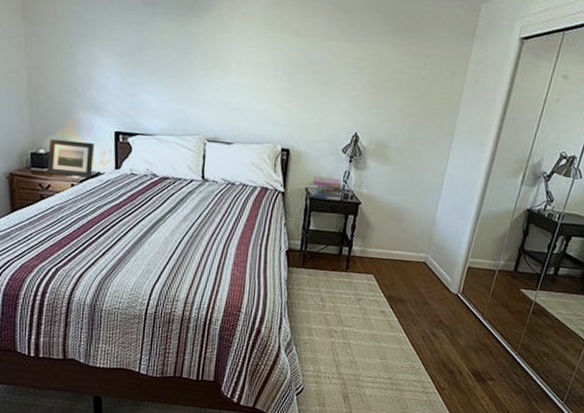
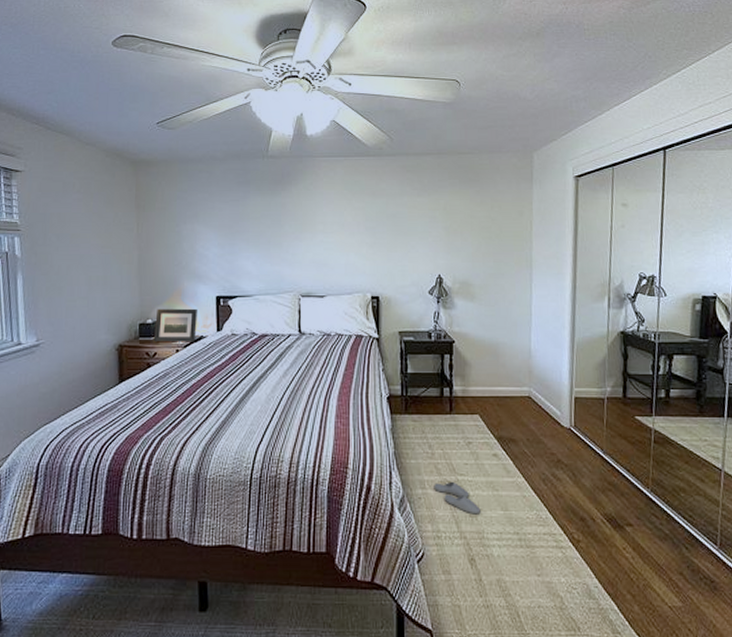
books: present [307,176,342,201] -> none [400,319,434,341]
slippers: none [320,331,361,361] -> present [434,481,481,515]

